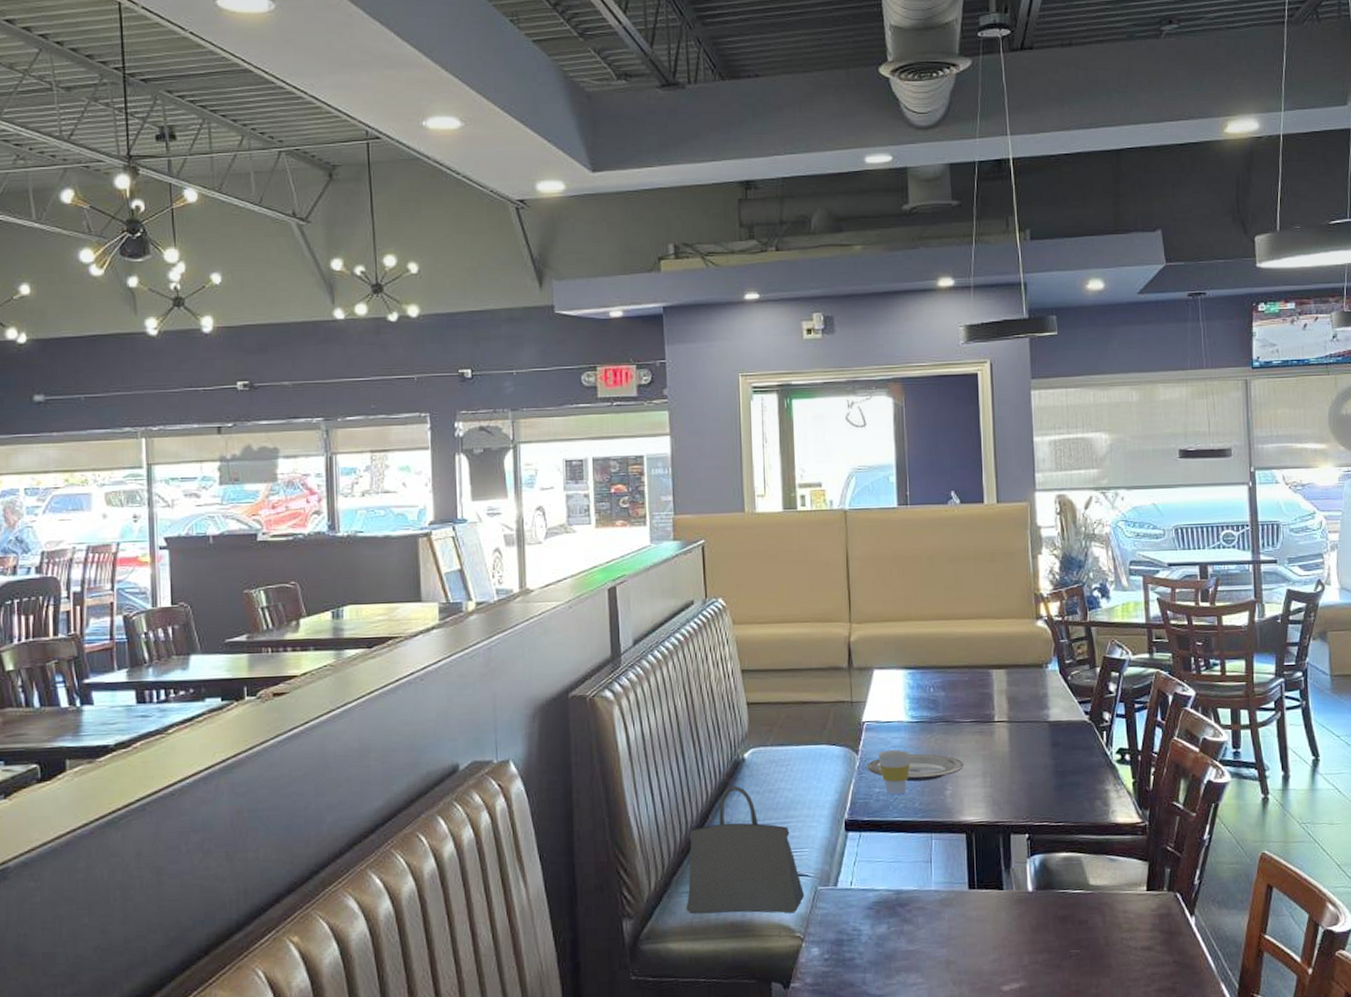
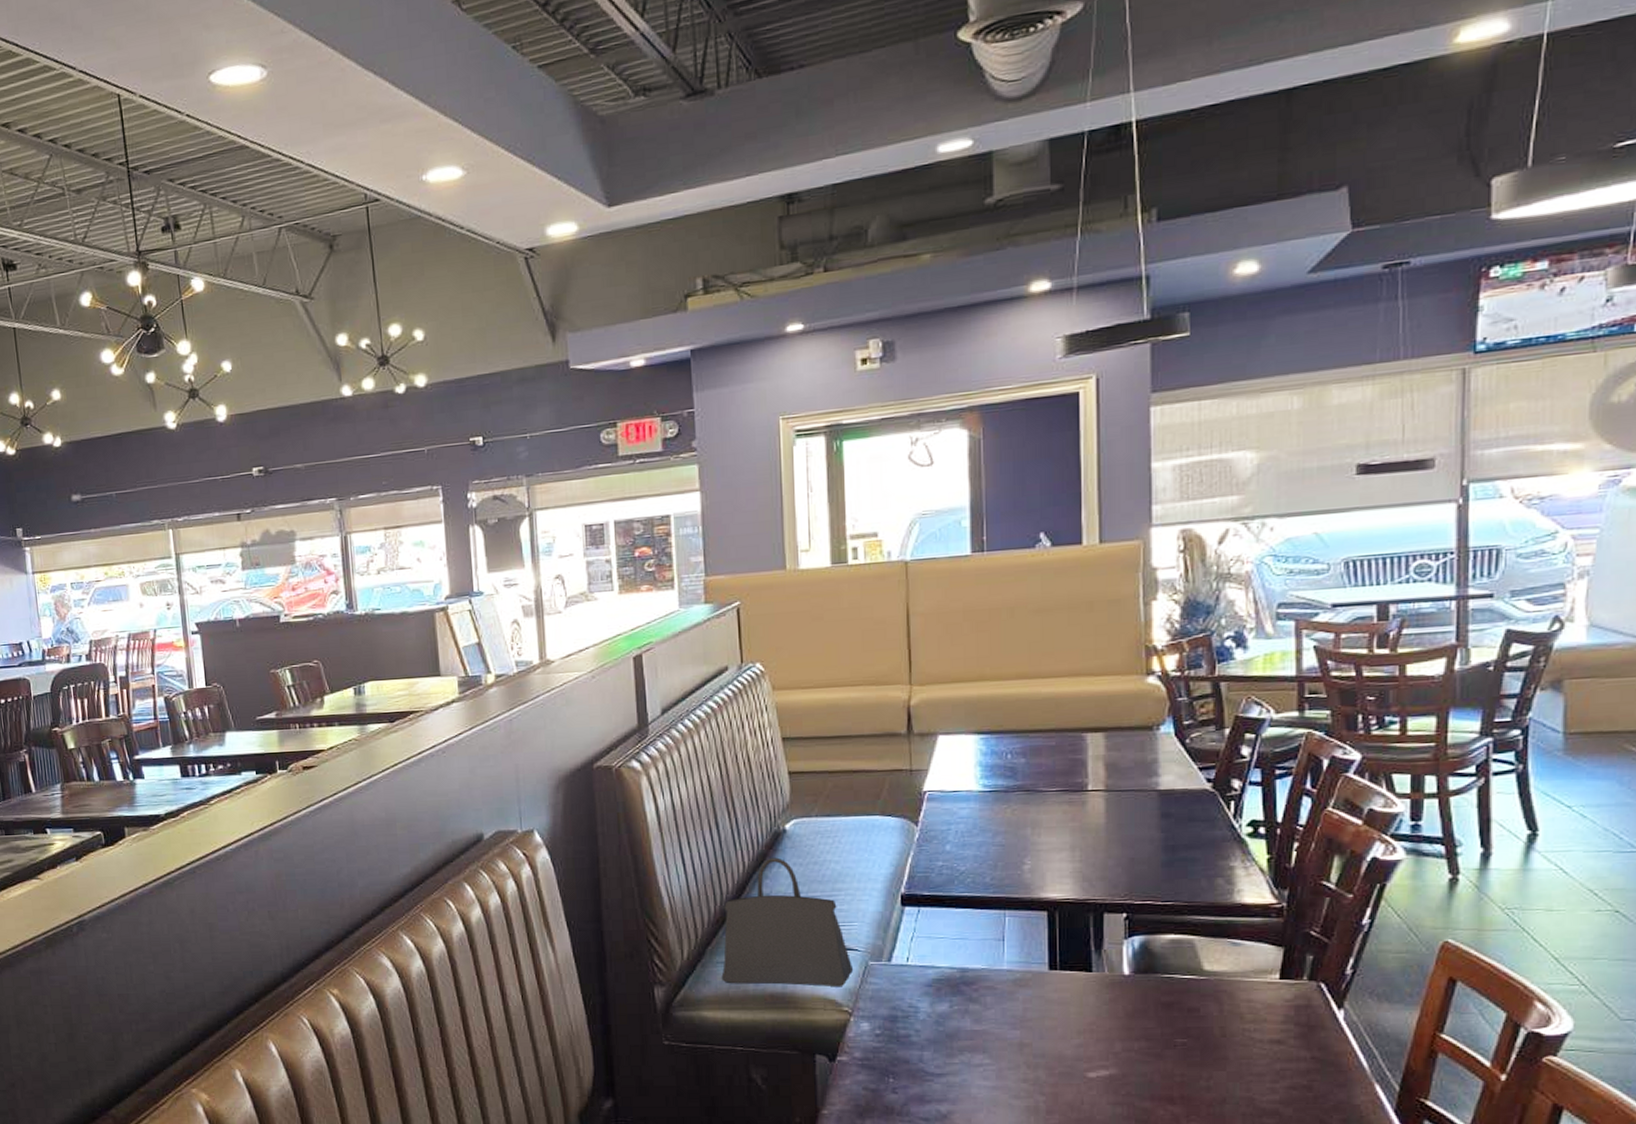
plate: present [866,753,965,782] -> none [927,825,1048,855]
cup: present [878,750,910,796] -> none [941,821,981,870]

